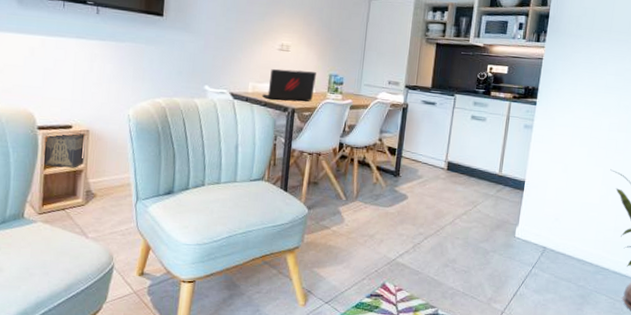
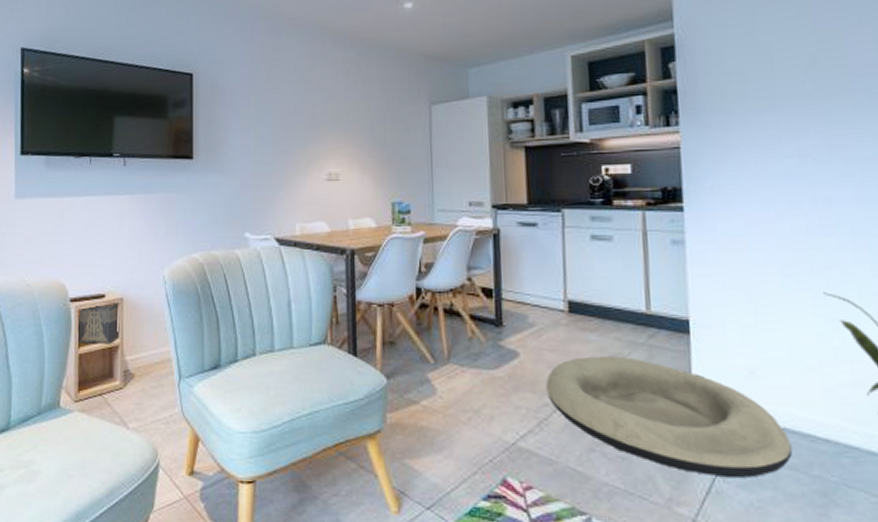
laptop: present [261,68,316,102] -> none [312,202,376,242]
dog bed: none [423,202,571,286] -> present [546,356,793,479]

